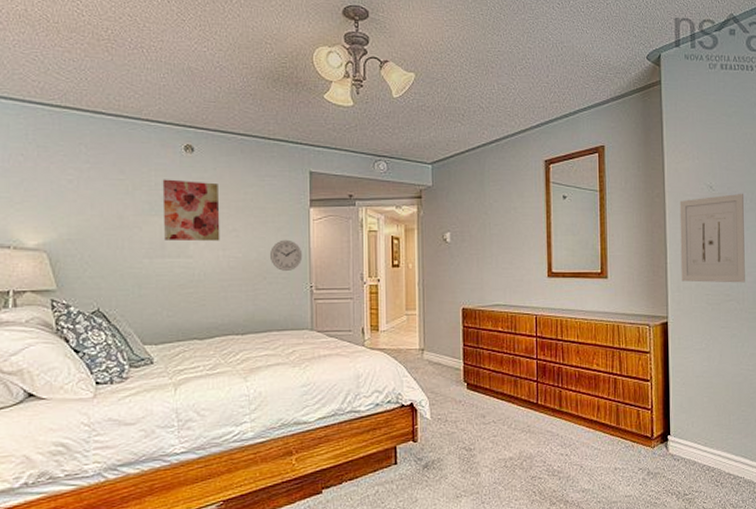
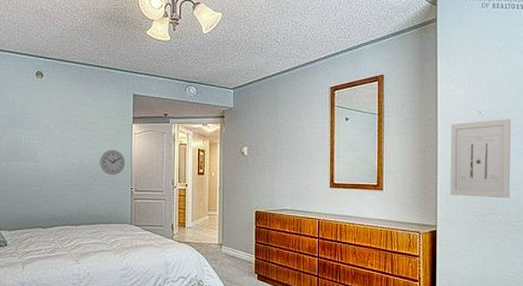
wall art: present [162,179,220,242] -> none [18,99,62,150]

